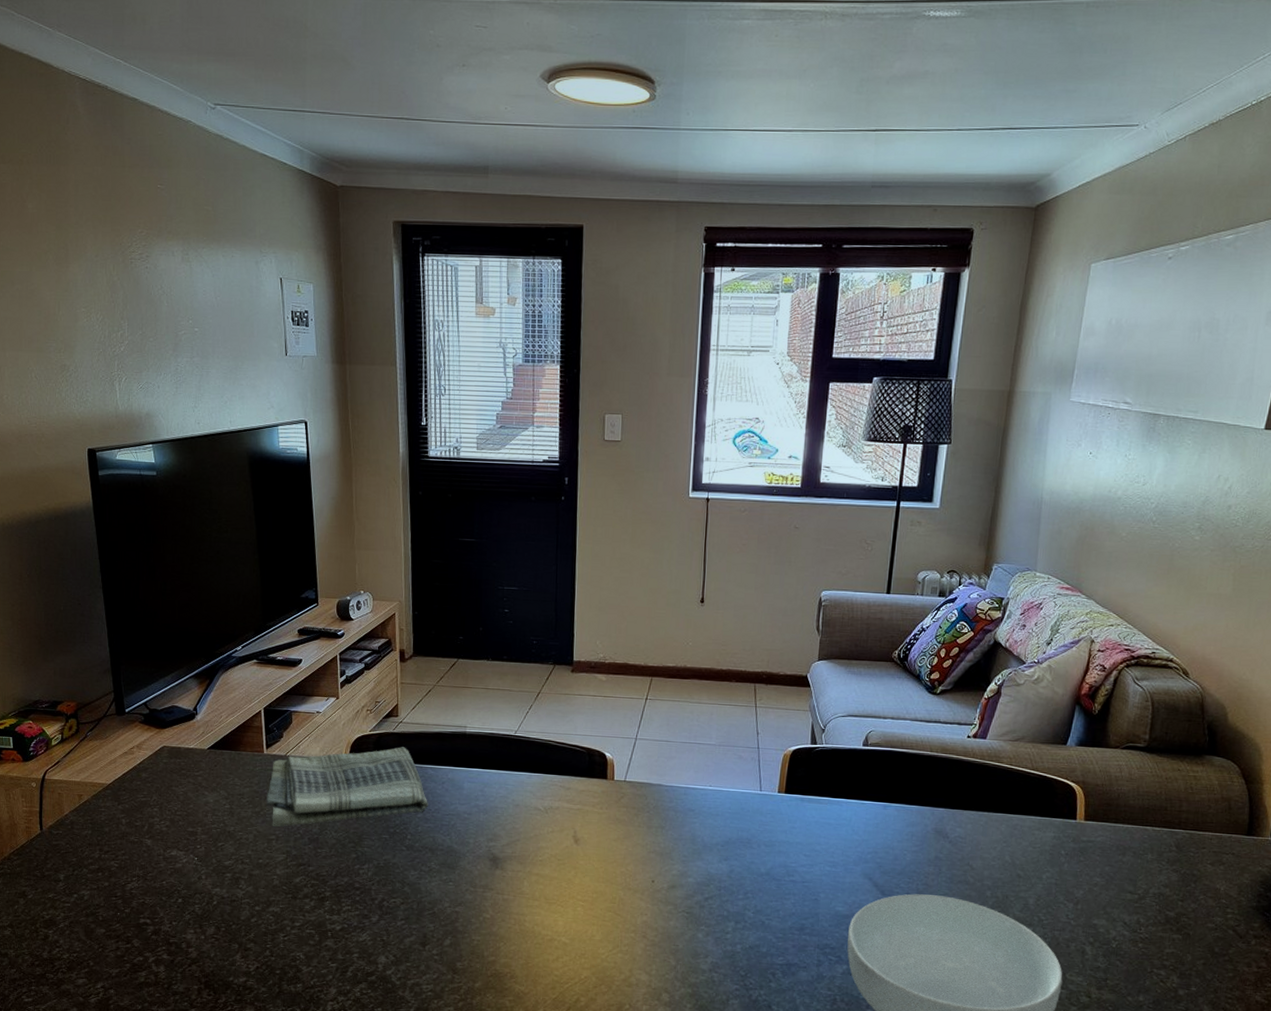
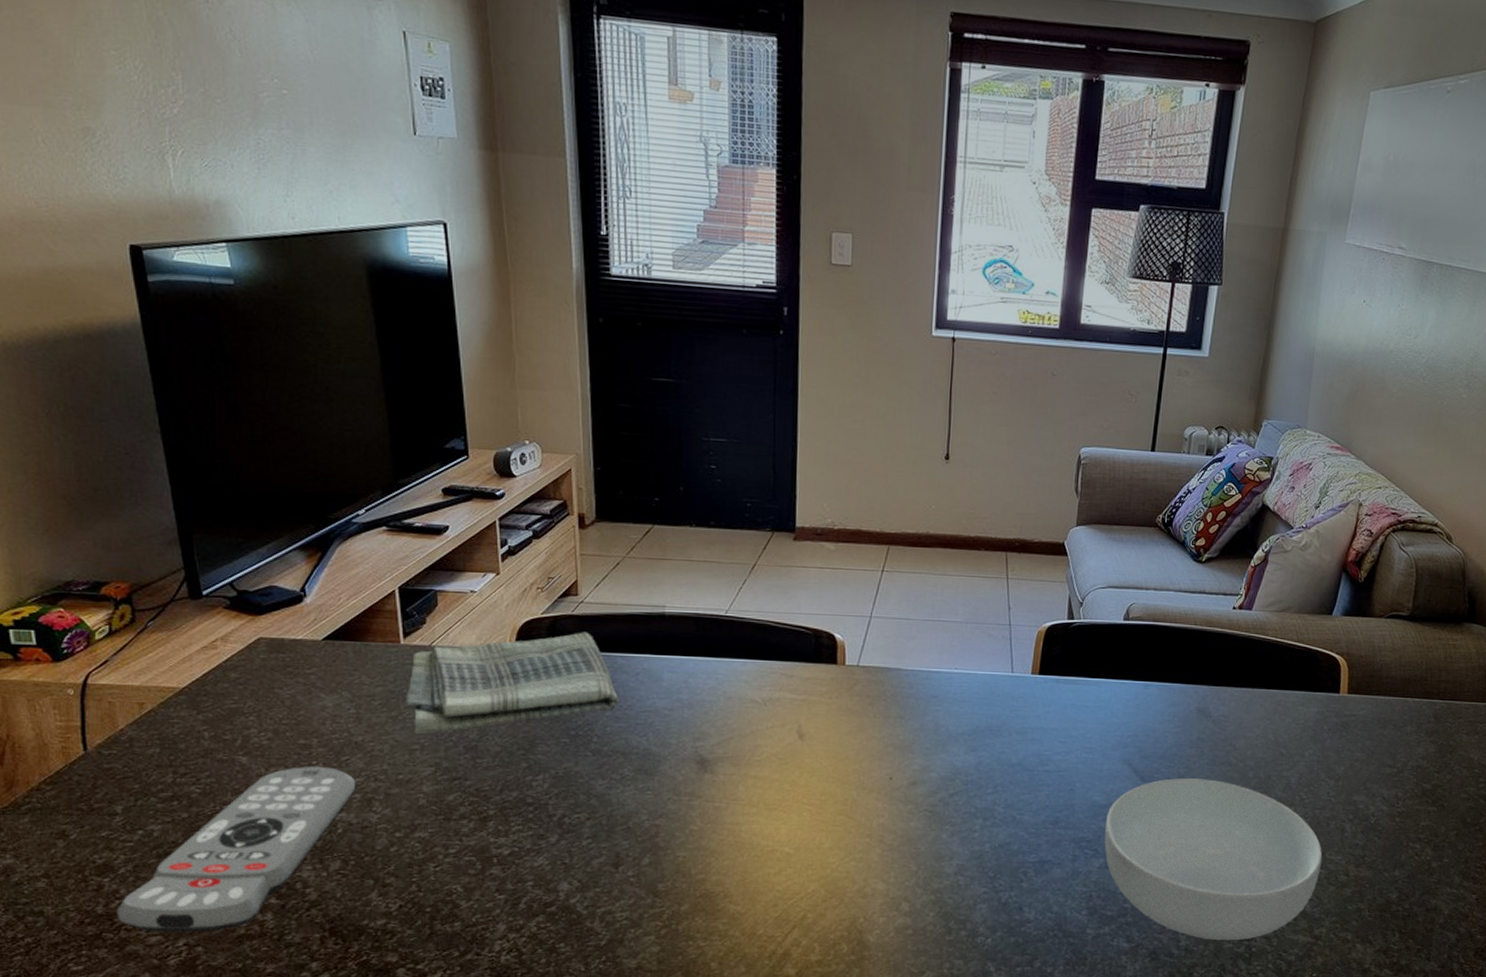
remote control: none [57,849,228,978] -> present [117,766,356,934]

